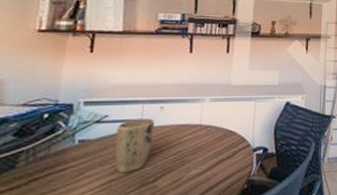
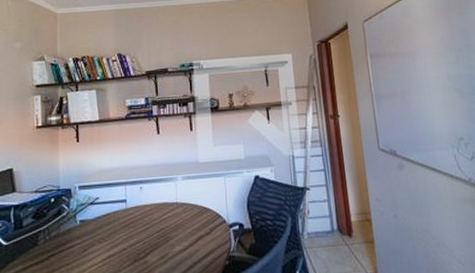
plant pot: present [113,117,156,174] -> none [107,198,138,250]

